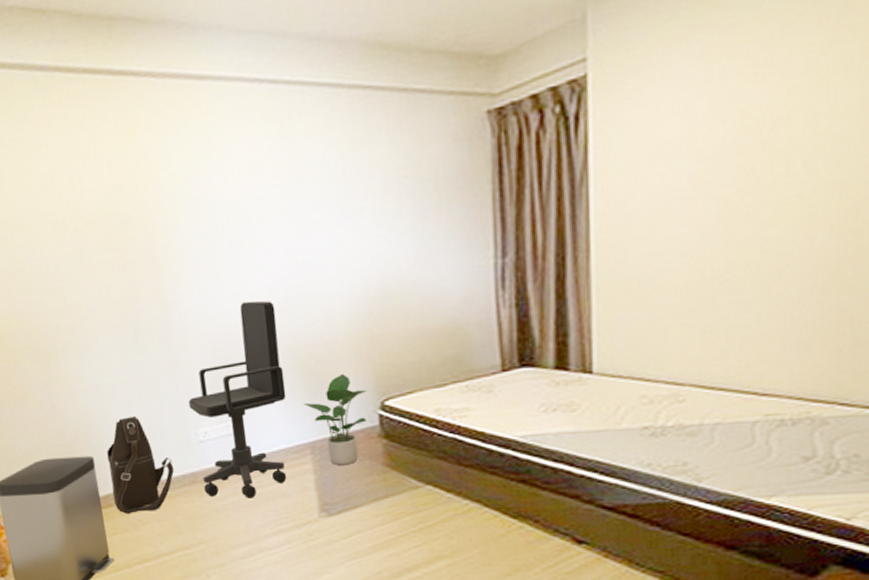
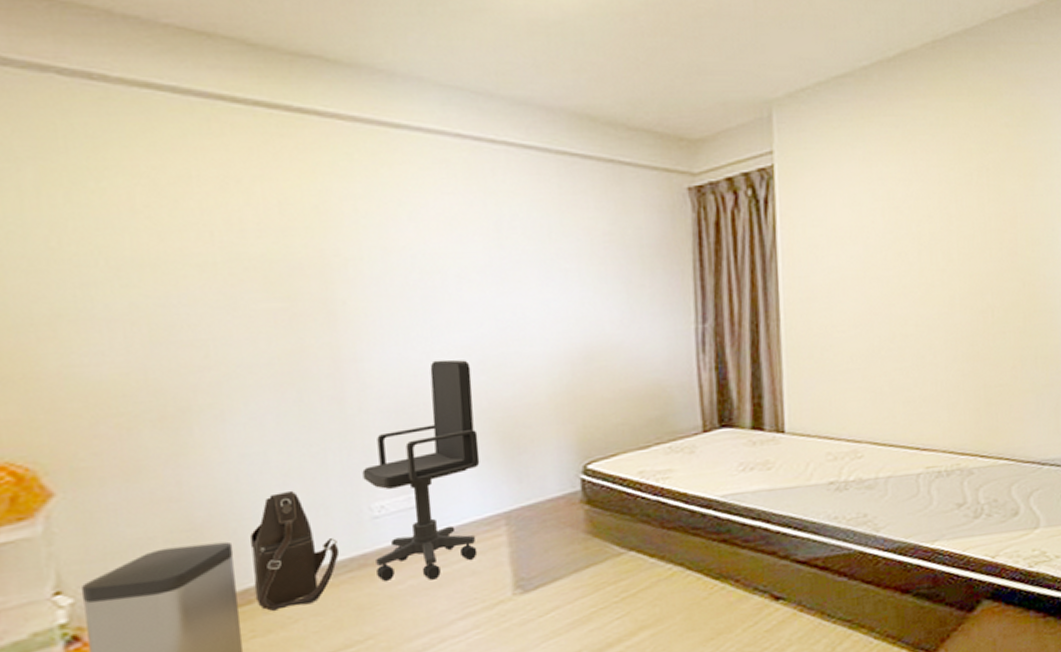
potted plant: present [303,374,367,466] -> none [499,438,569,536]

